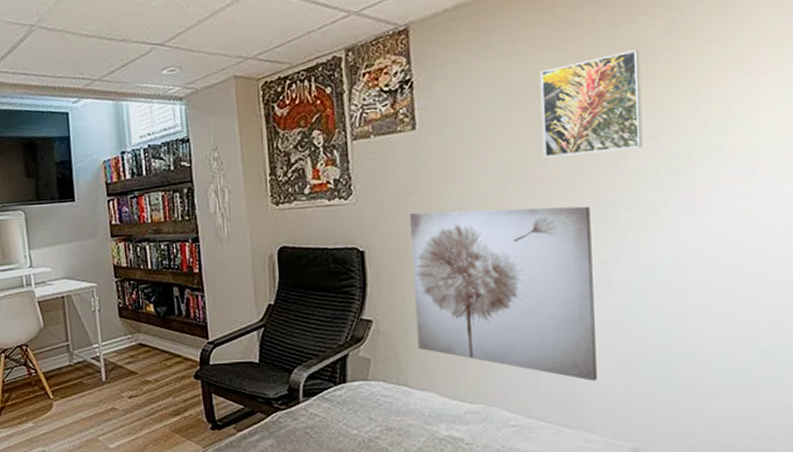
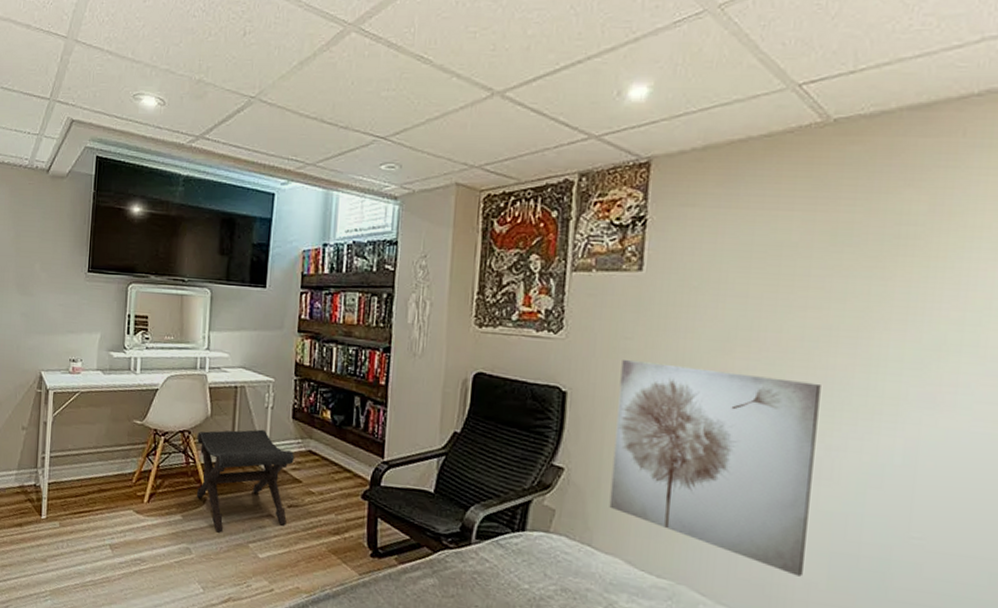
footstool: none [34,331,130,432] -> present [196,429,294,533]
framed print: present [540,50,643,158] -> none [778,223,900,330]

